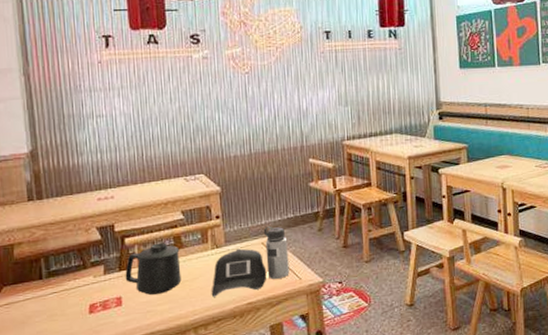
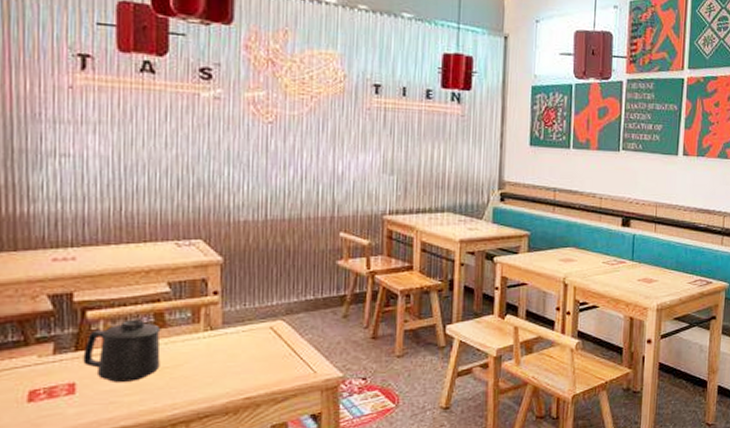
water bottle: present [211,225,290,297] -> none [198,307,303,389]

